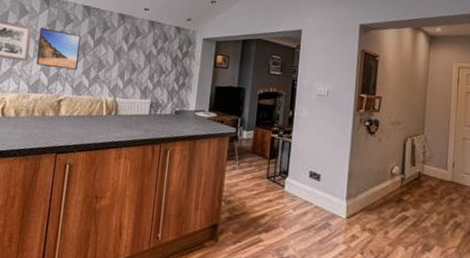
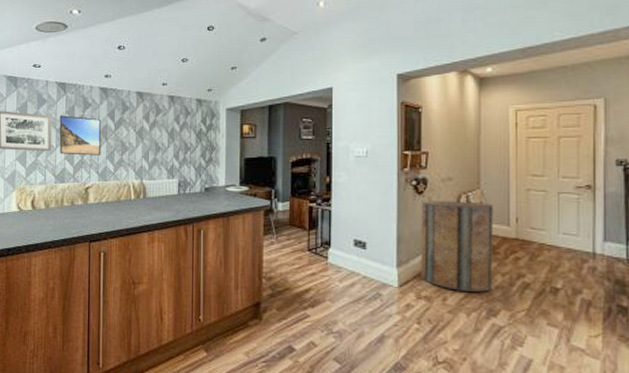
trash can: none [367,140,435,228] -> present [421,201,494,292]

